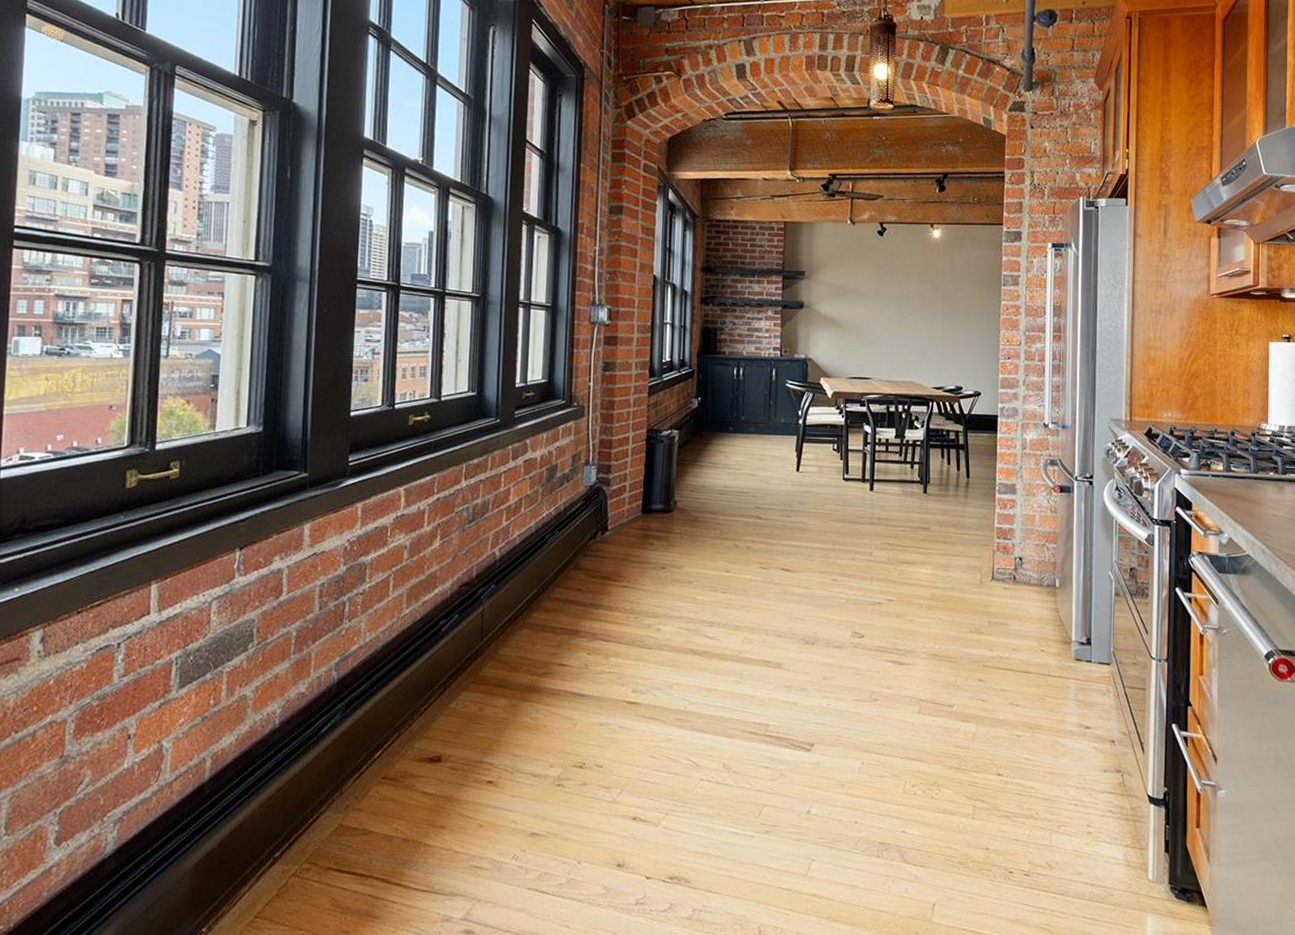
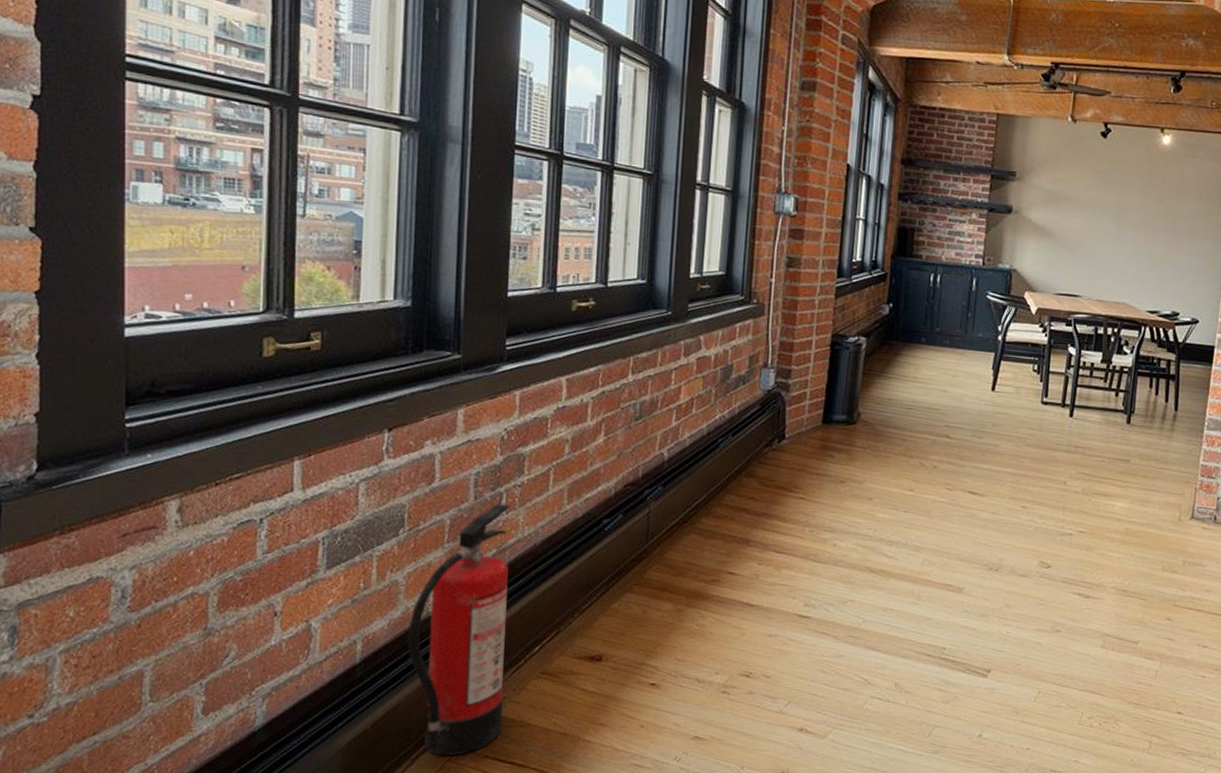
fire extinguisher: none [255,612,353,871] -> present [407,503,510,756]

